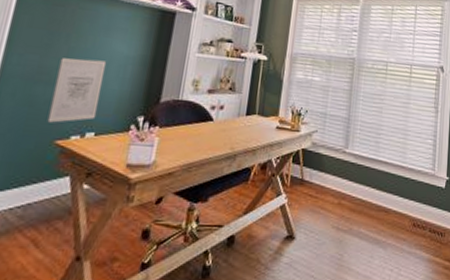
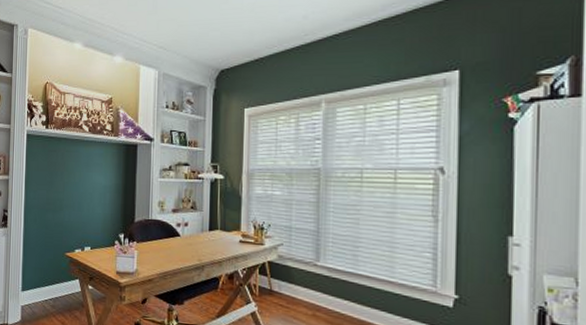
wall art: present [47,58,107,123] -> none [58,190,91,240]

